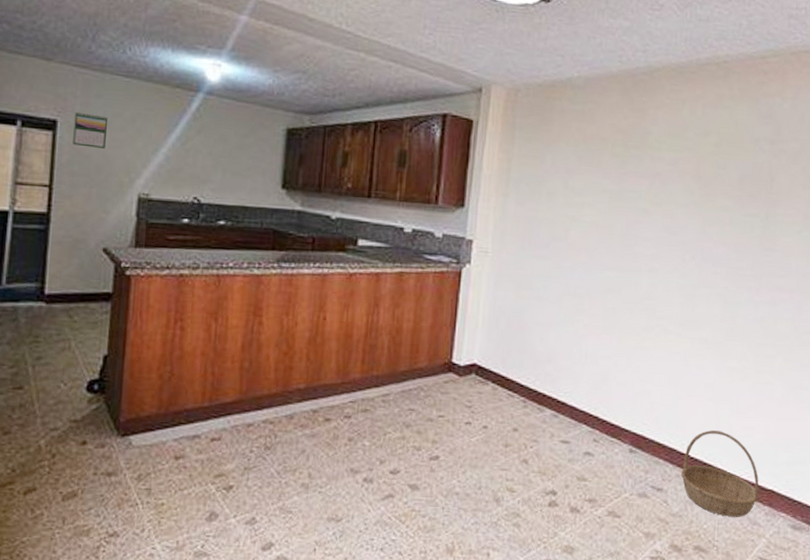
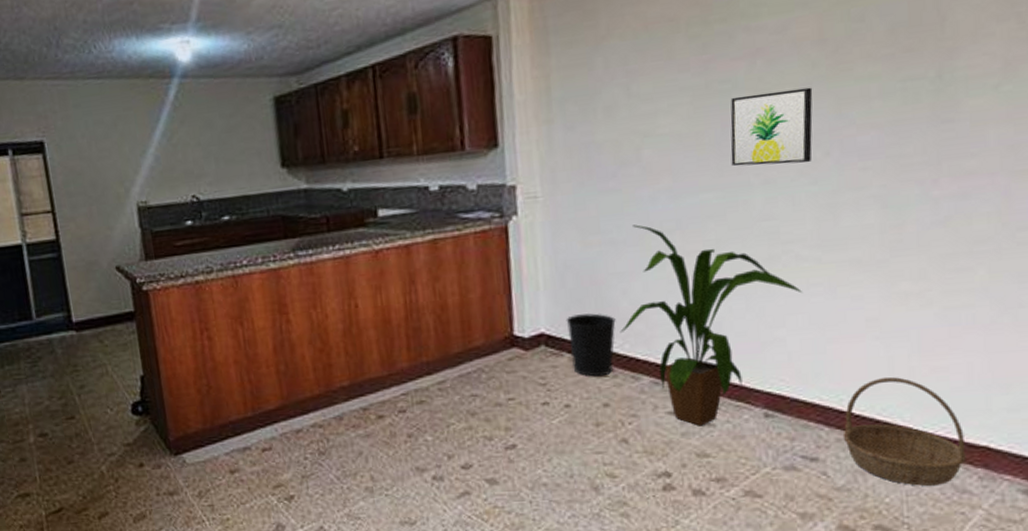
calendar: present [73,111,108,148] -> none [58,126,94,164]
wastebasket: none [494,352,532,406] -> present [566,313,616,378]
house plant: none [534,287,666,455] -> present [620,224,802,426]
wall art: none [630,204,689,262] -> present [730,87,813,167]

